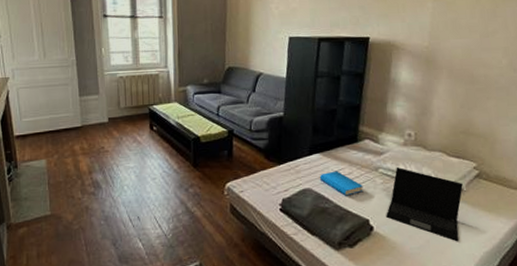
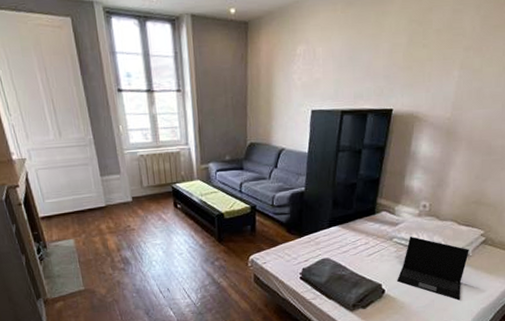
book: present [319,171,363,196] -> none [337,241,378,264]

